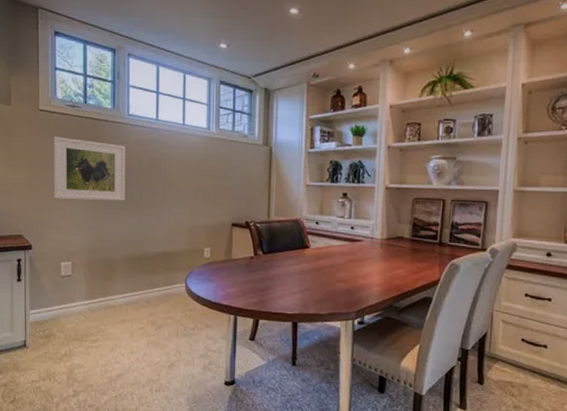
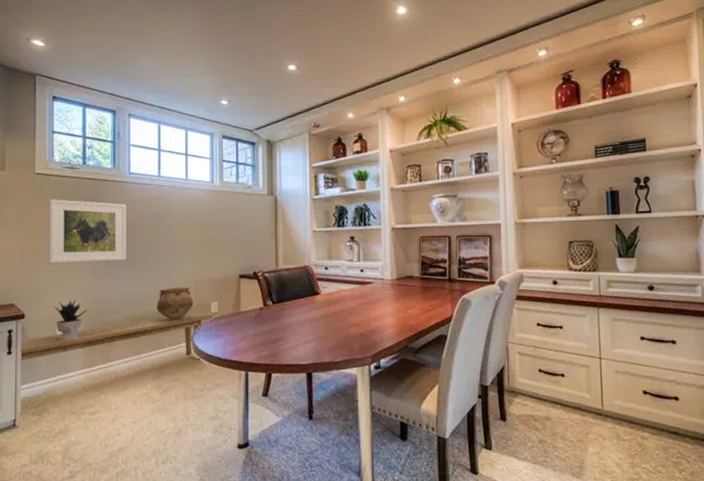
bench: none [28,254,206,302] -> present [19,311,213,361]
potted plant: none [58,235,91,273] -> present [54,300,90,341]
ceramic pot: none [153,230,188,263] -> present [156,287,193,321]

